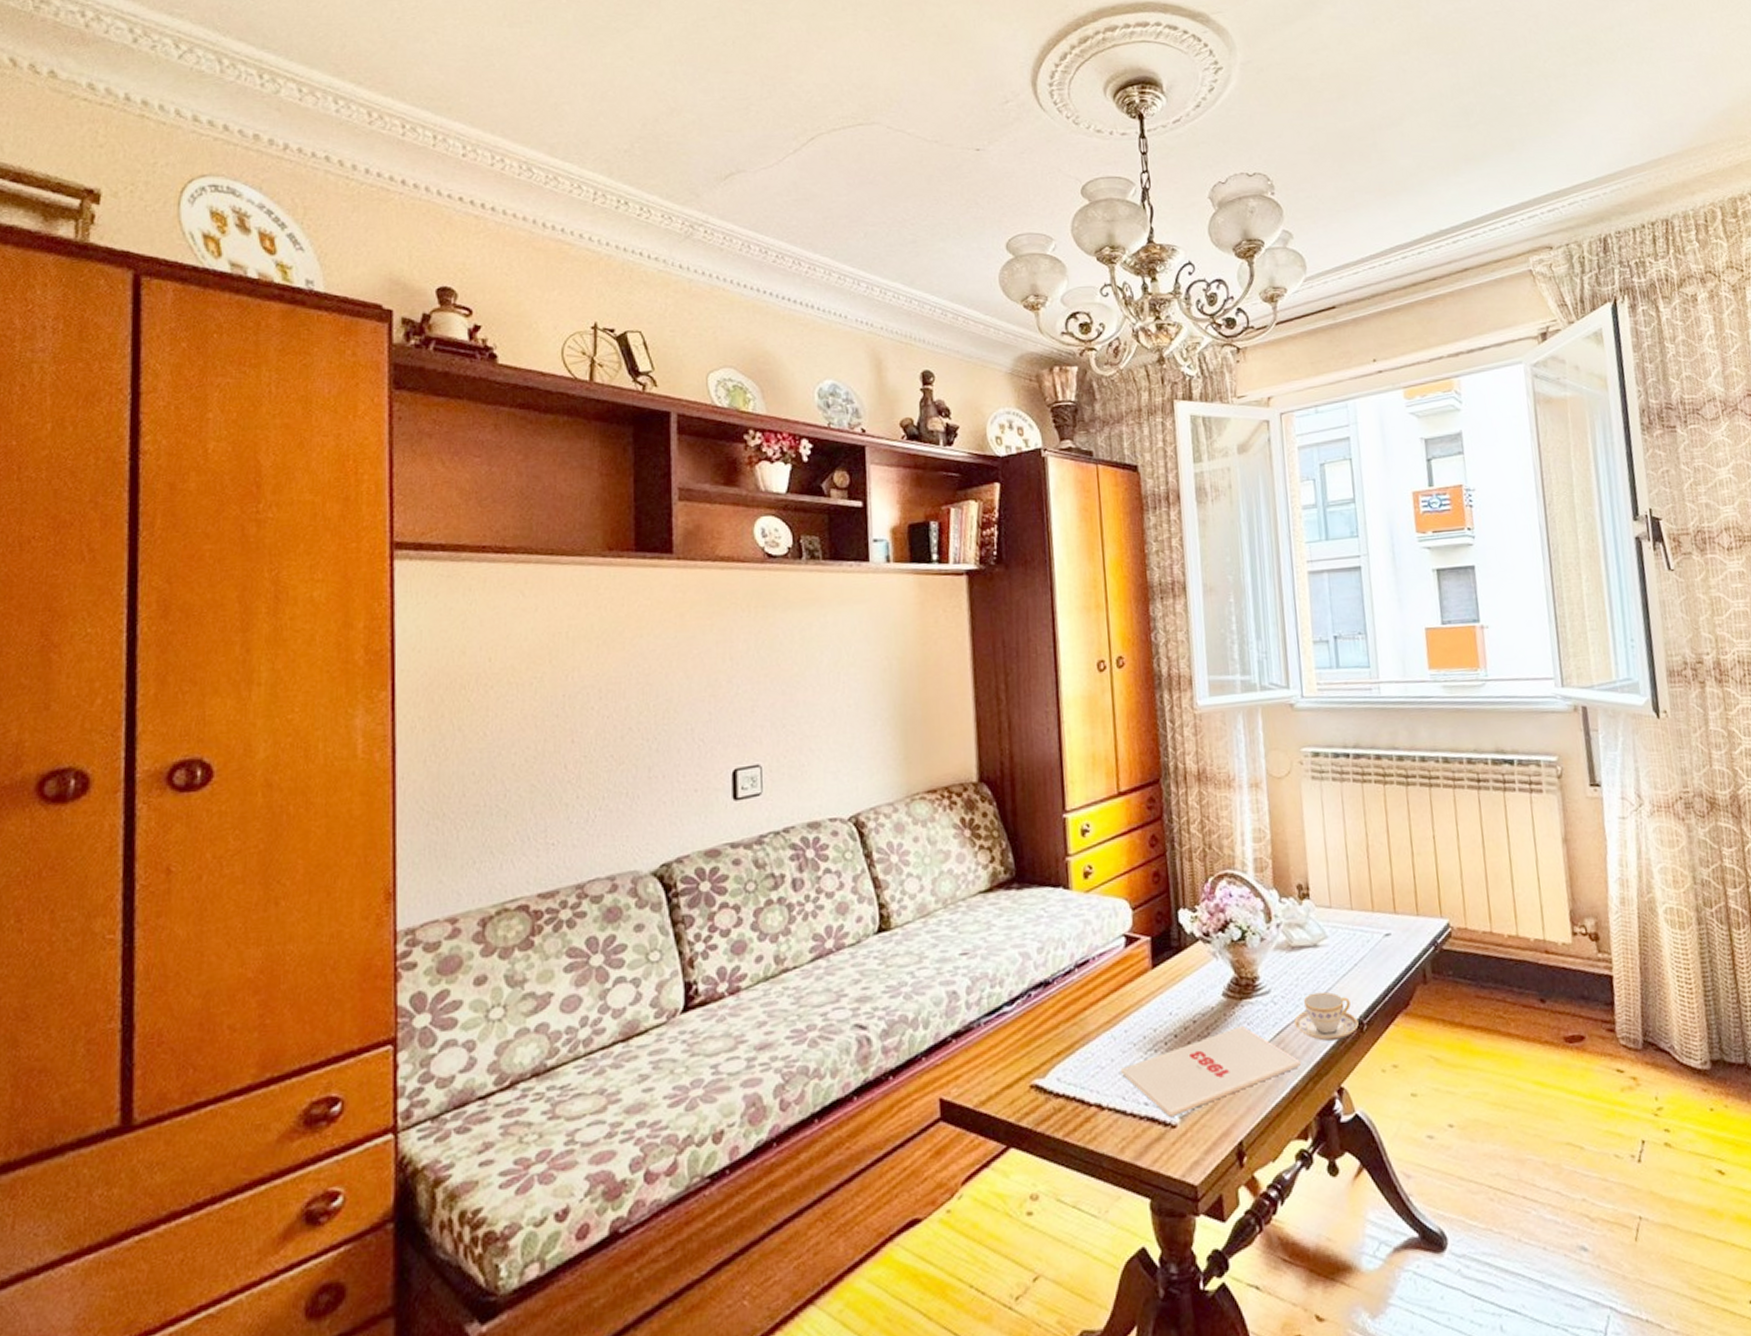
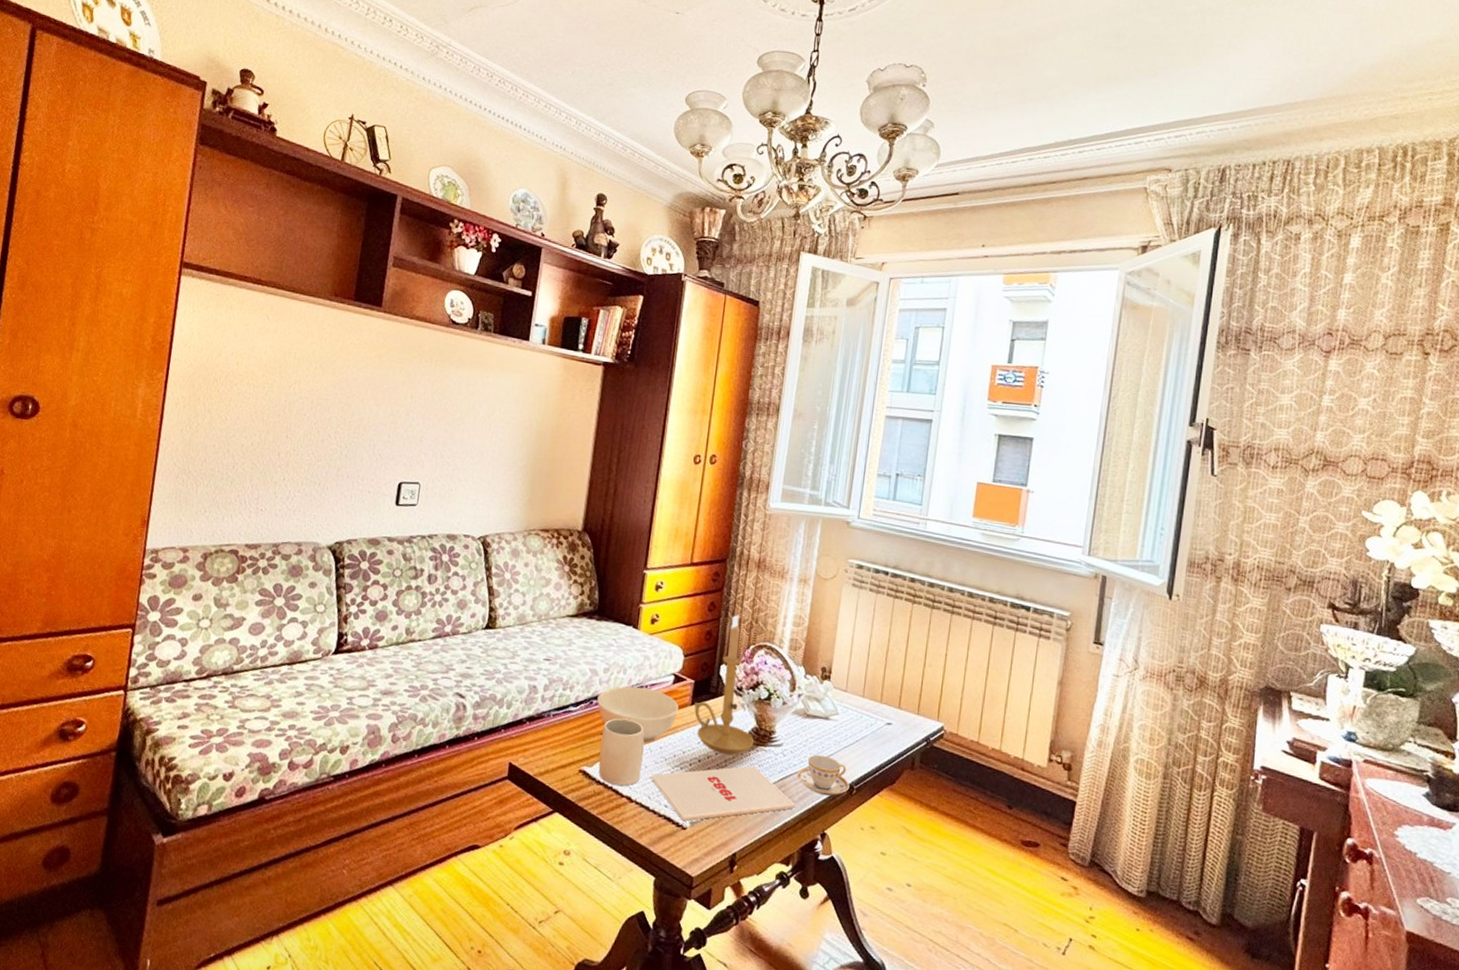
bowl: none [1036,960,1139,1030] -> present [597,686,679,743]
mug: none [1049,1004,1108,1094] -> present [598,718,645,786]
candle holder: none [1155,843,1237,1021] -> present [694,614,754,755]

